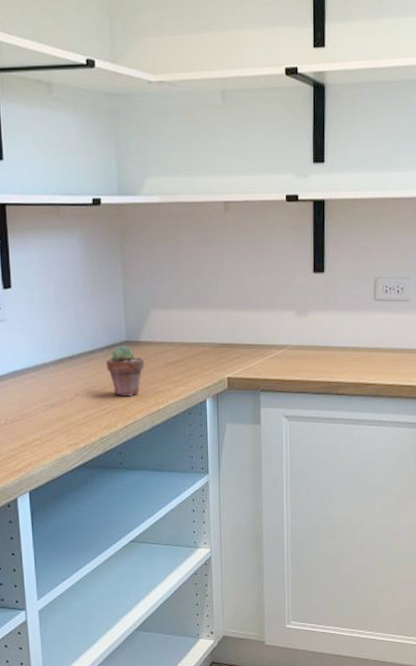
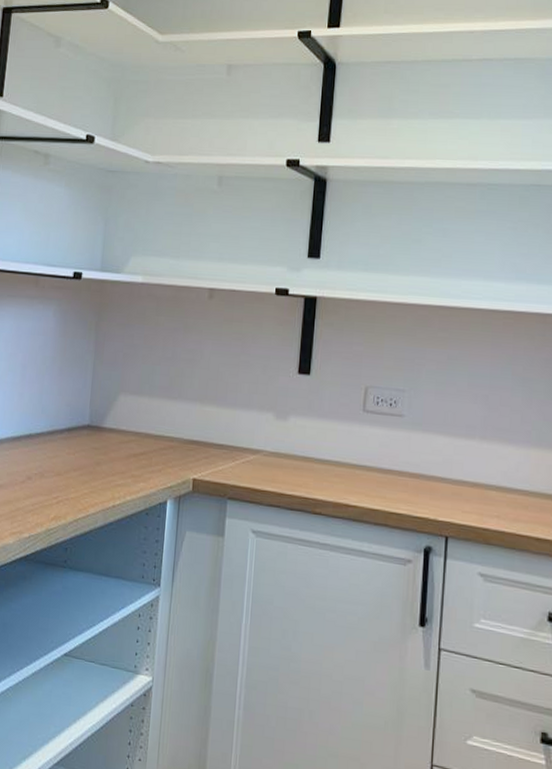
potted succulent: present [106,345,144,397] -> none [64,429,105,487]

